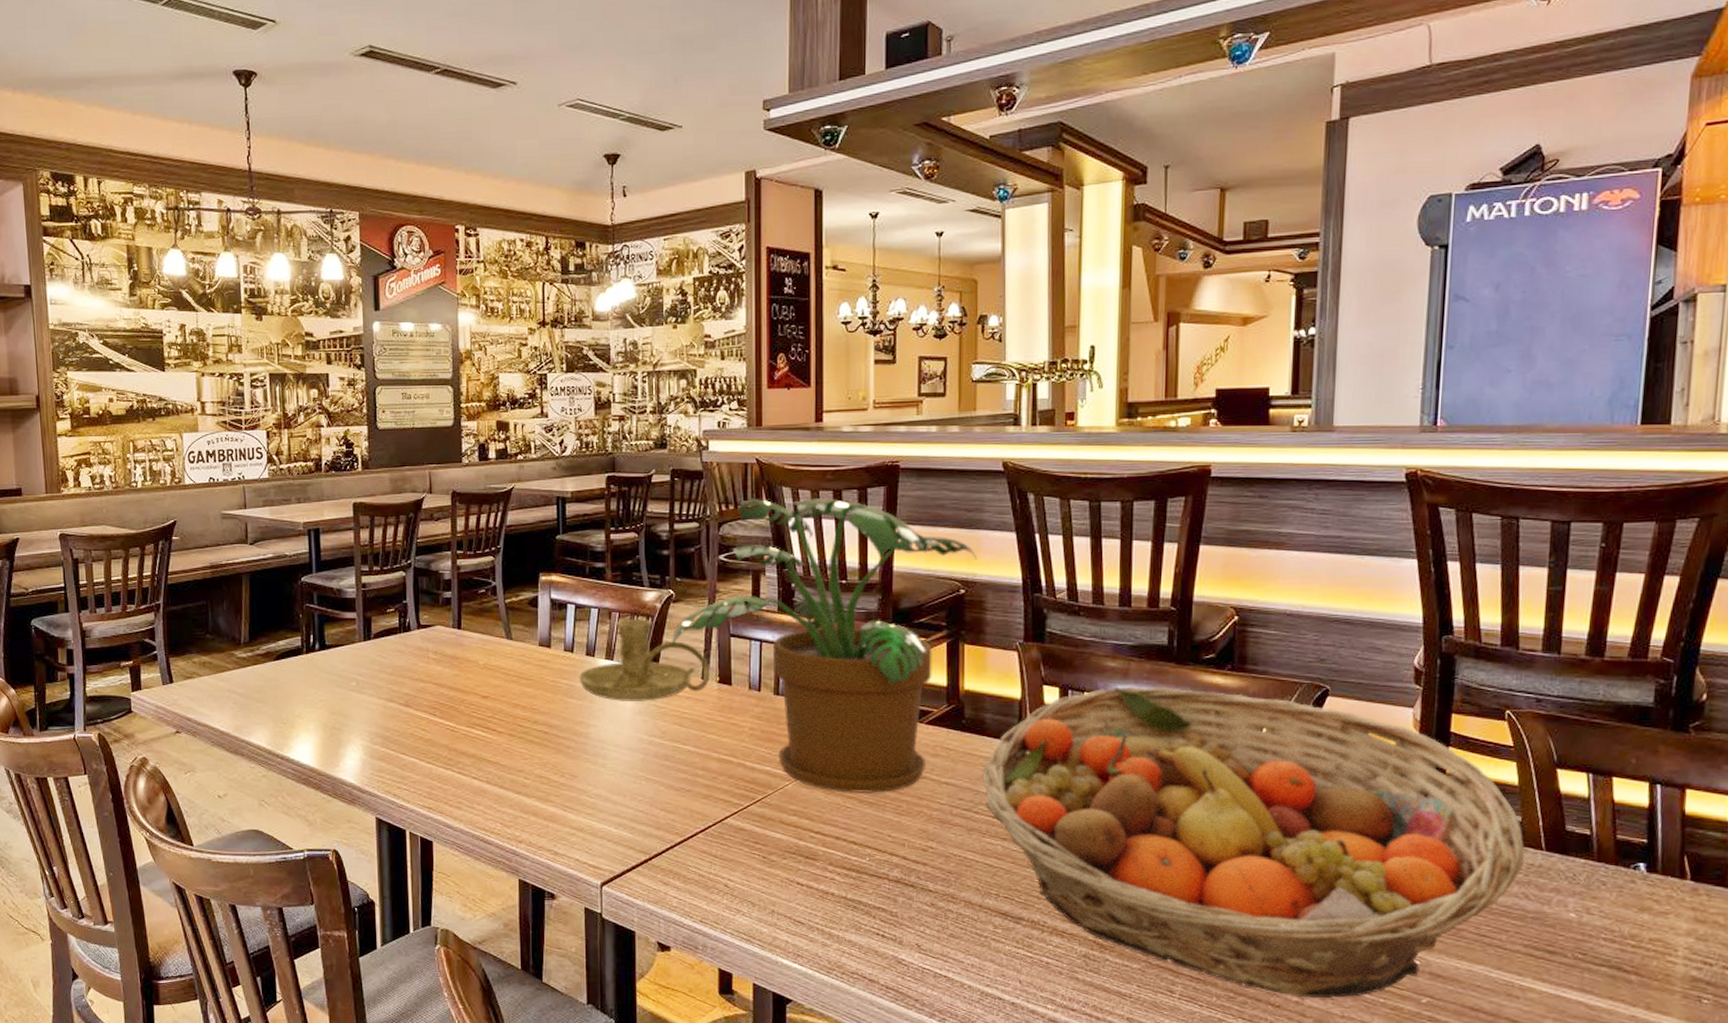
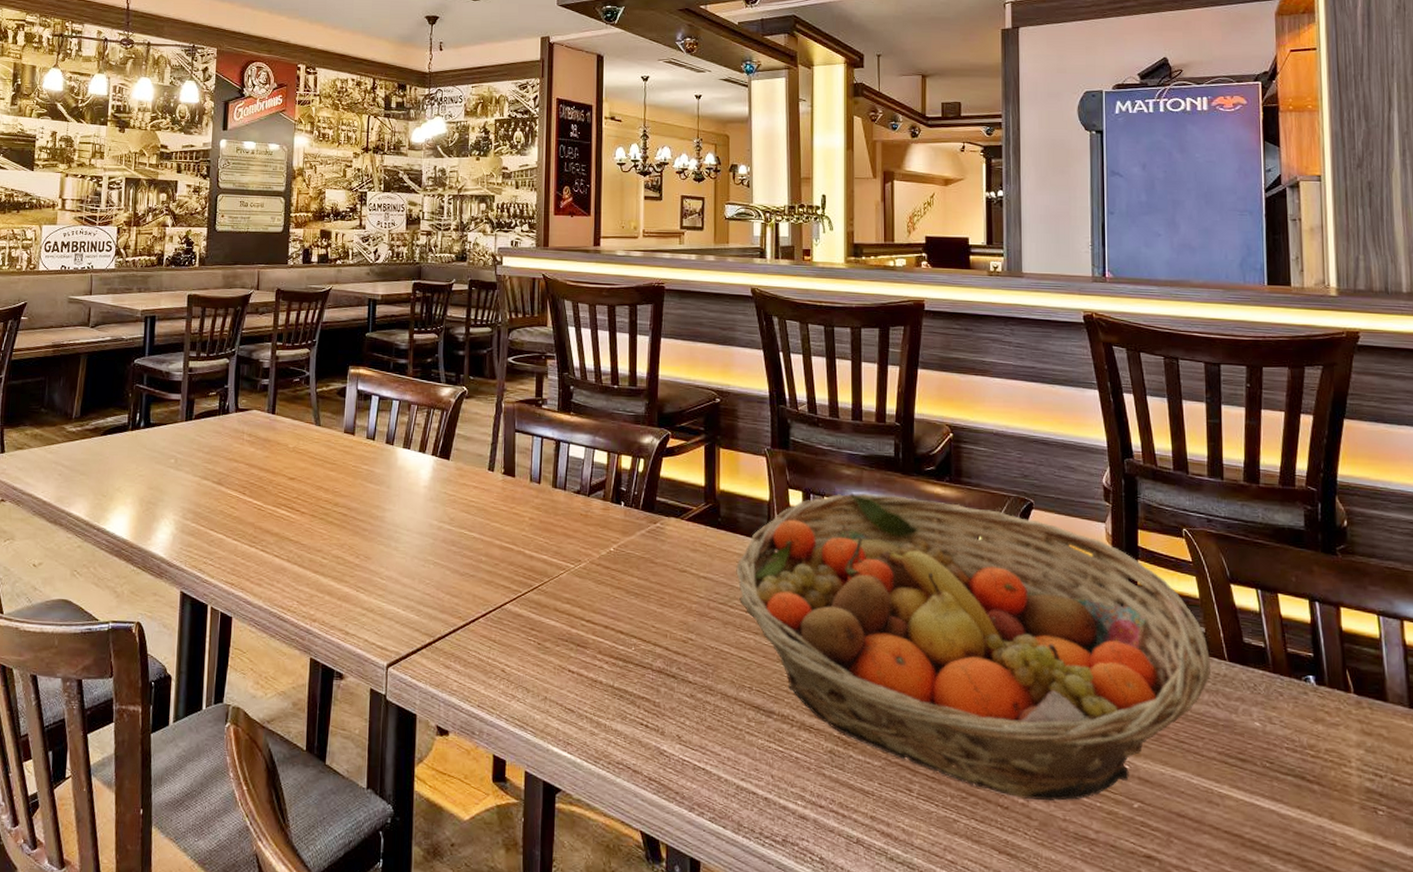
candle holder: present [579,618,710,701] -> none [378,410,496,489]
potted plant: present [671,498,977,793] -> none [463,308,731,585]

